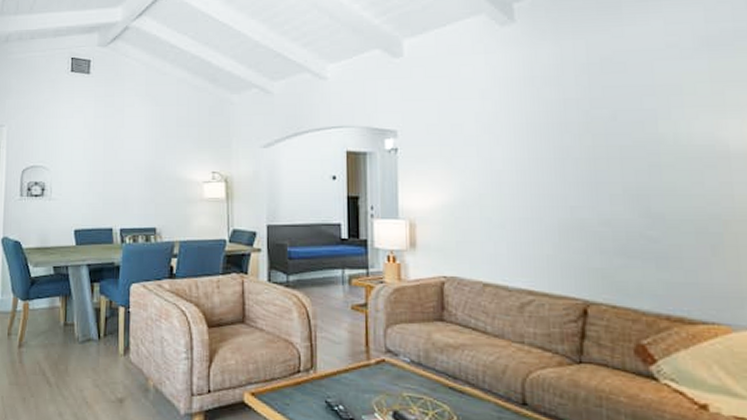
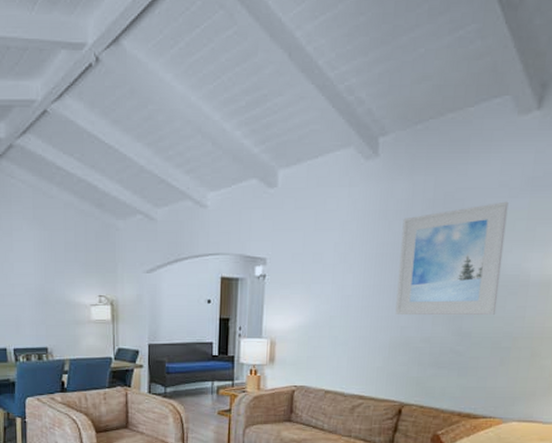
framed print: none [554,63,693,194] -> present [395,201,509,316]

